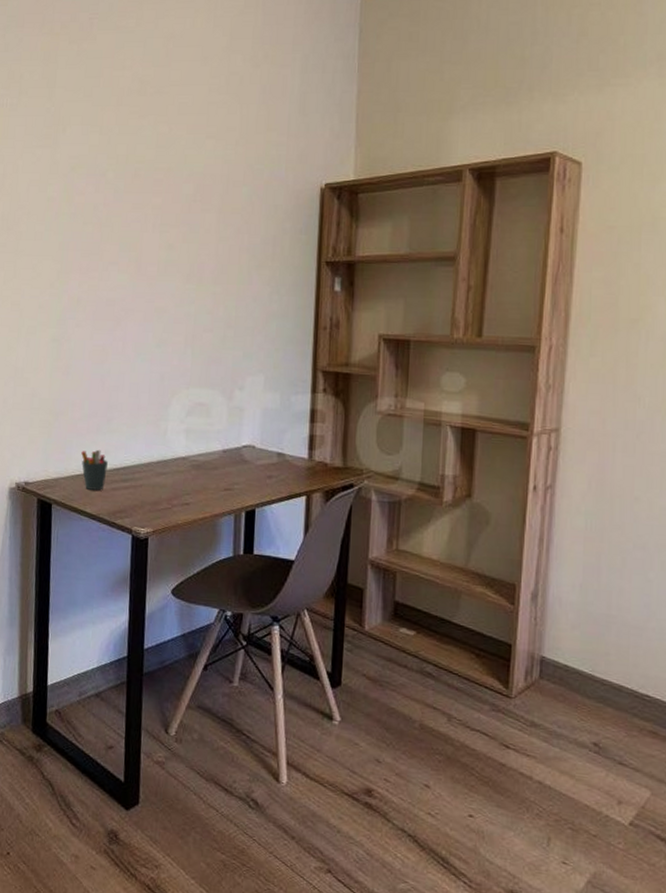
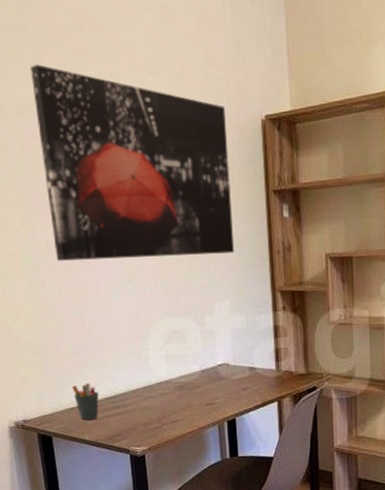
wall art: none [85,124,282,325] -> present [30,64,235,261]

